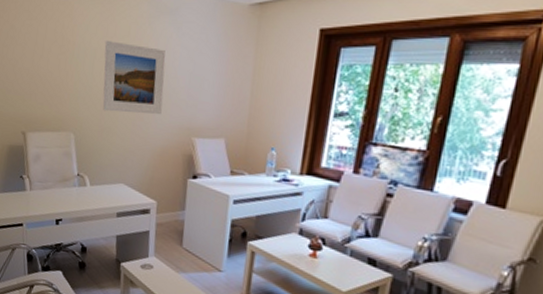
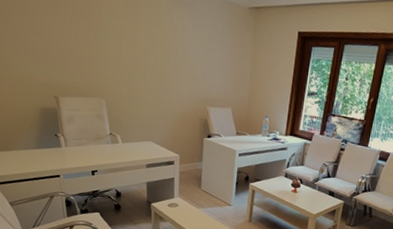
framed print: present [103,41,166,115] -> none [130,24,184,88]

